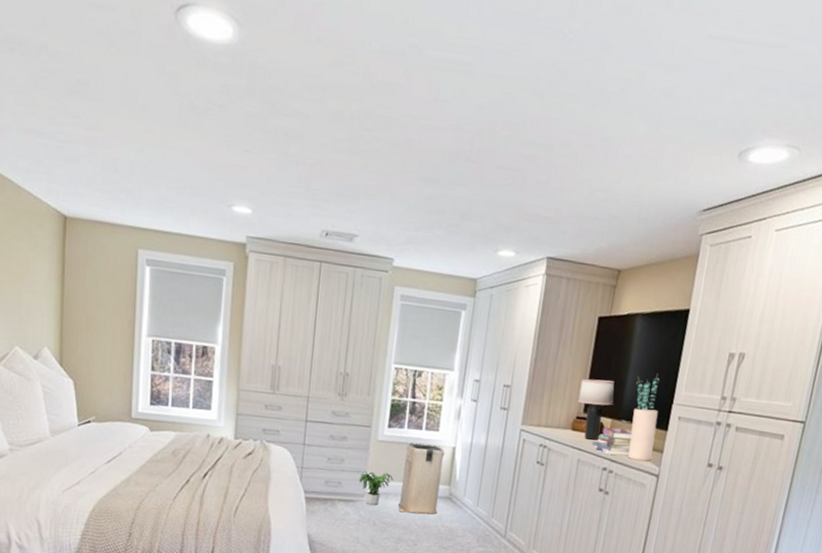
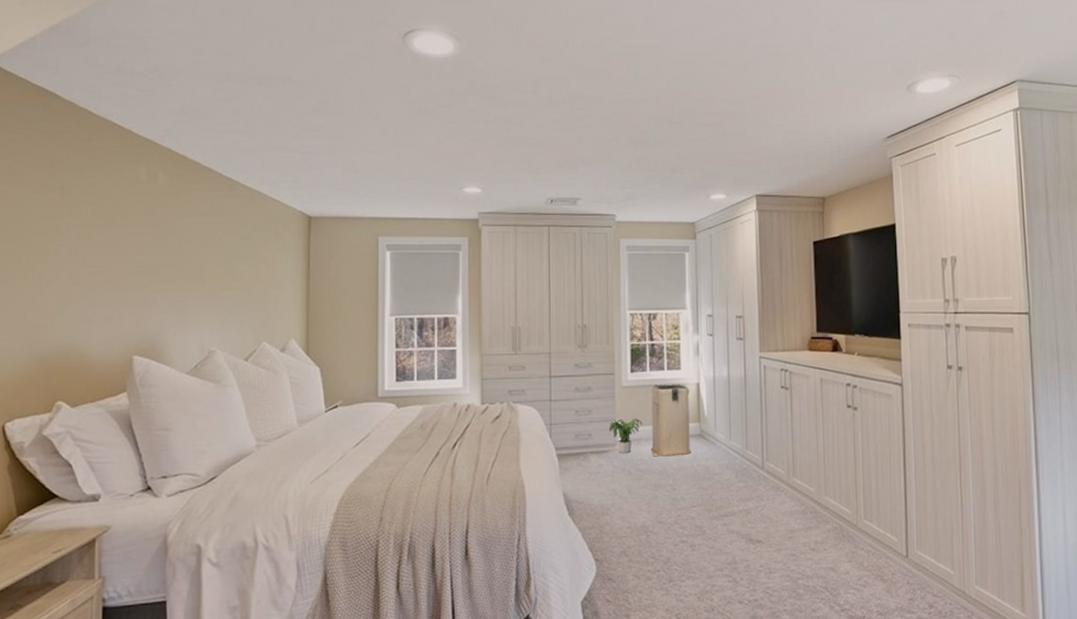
table lamp: present [578,379,615,441] -> none [809,299,843,359]
books: present [592,427,633,456] -> none [831,342,870,370]
vase: present [627,374,660,462] -> none [861,286,892,372]

